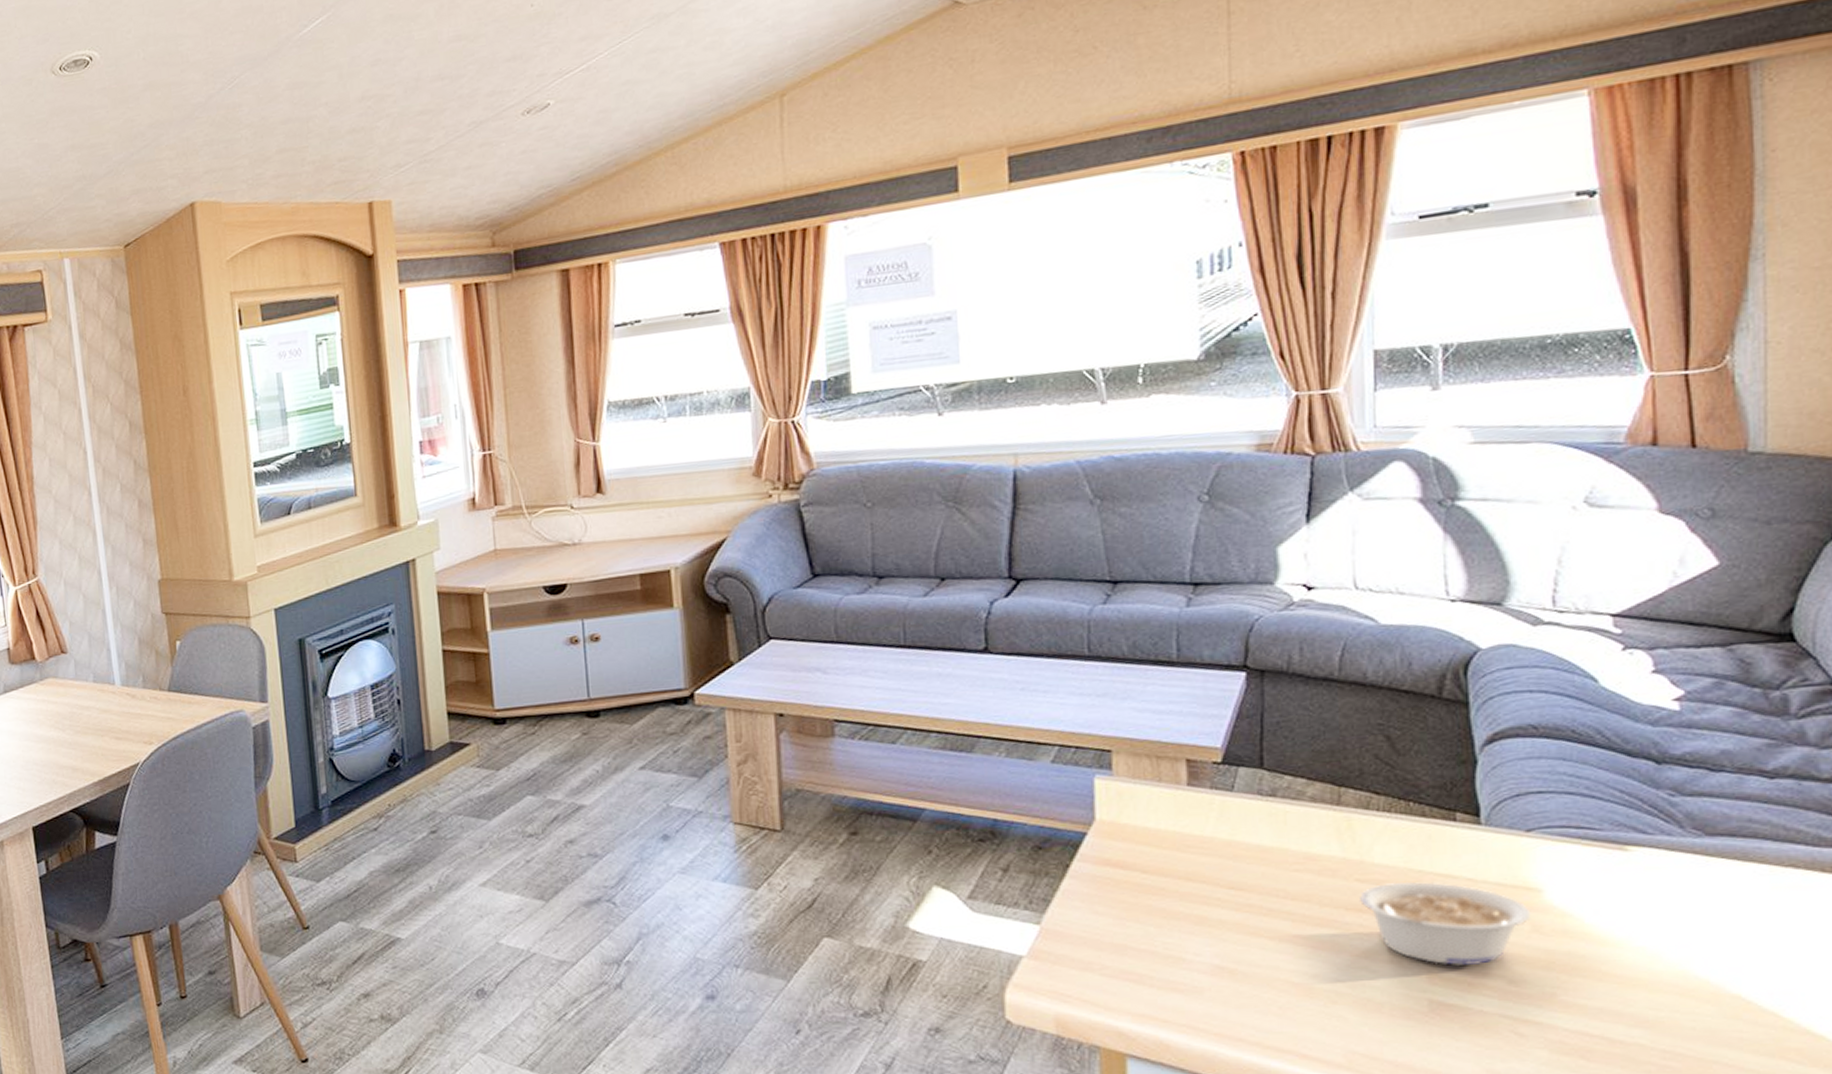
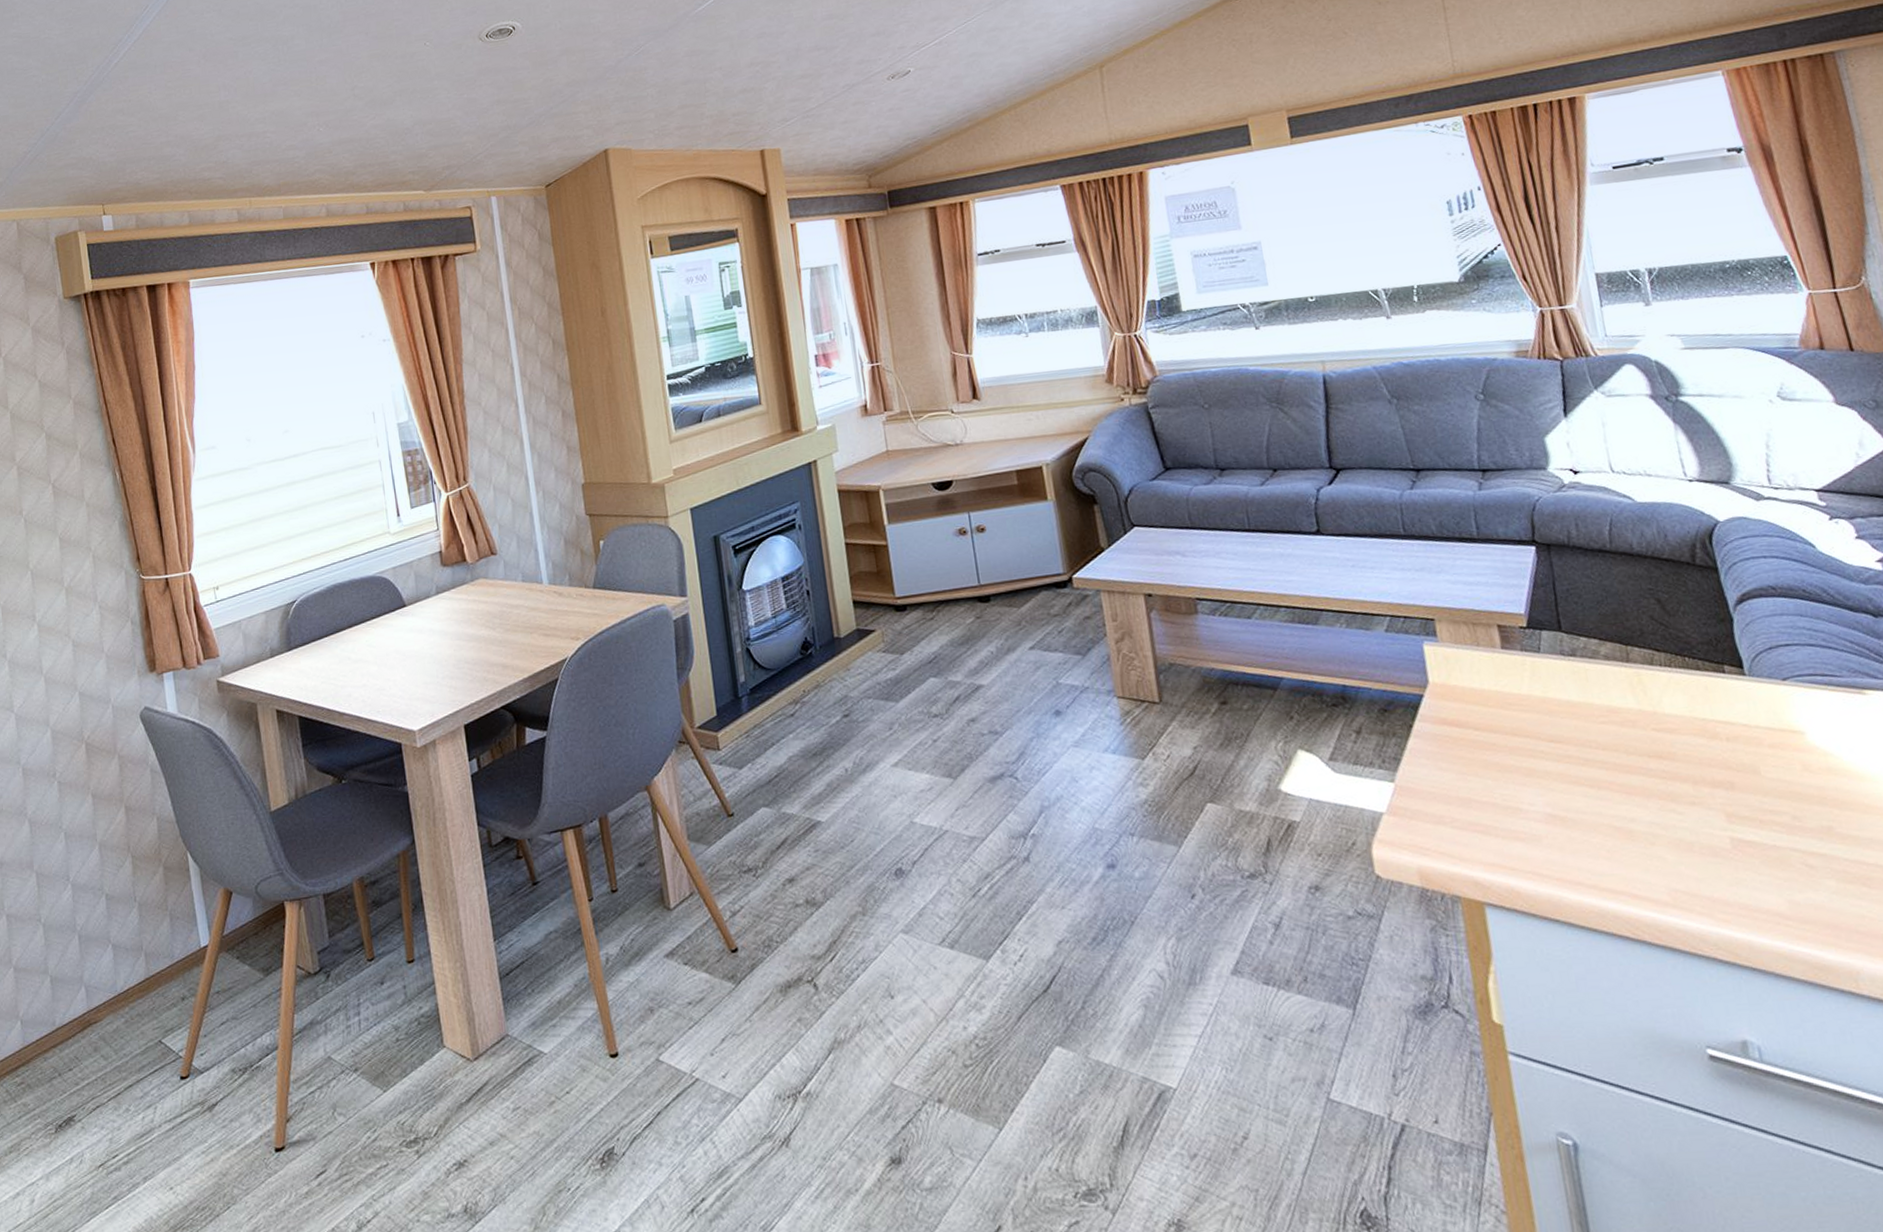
legume: present [1360,881,1531,965] -> none [1658,728,1800,805]

